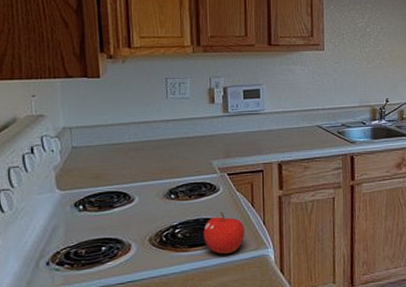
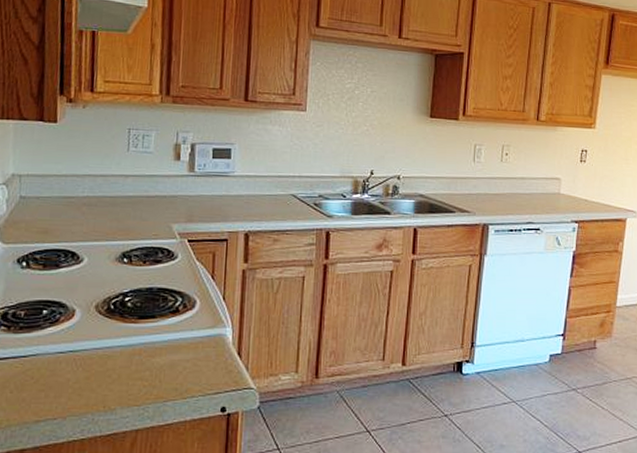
fruit: present [203,211,244,254] -> none [155,281,202,329]

